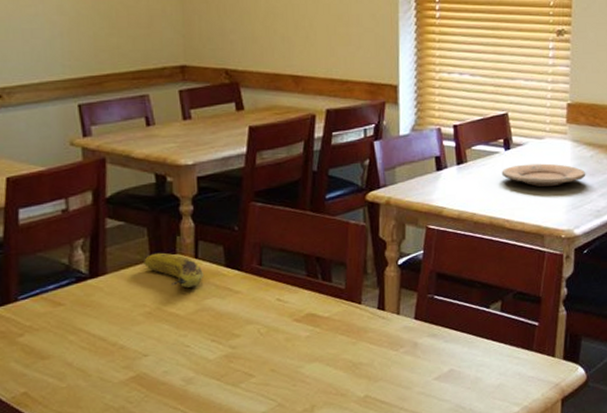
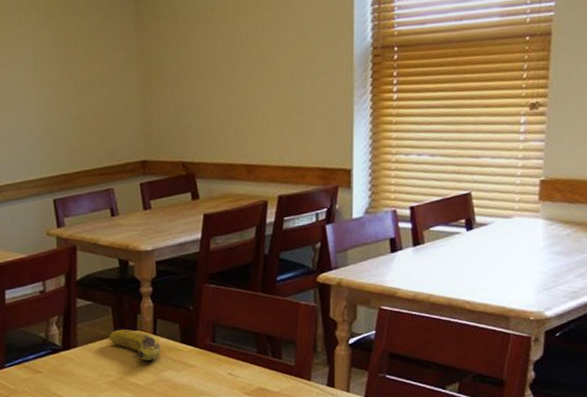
plate: present [502,163,586,187] -> none [462,243,561,267]

